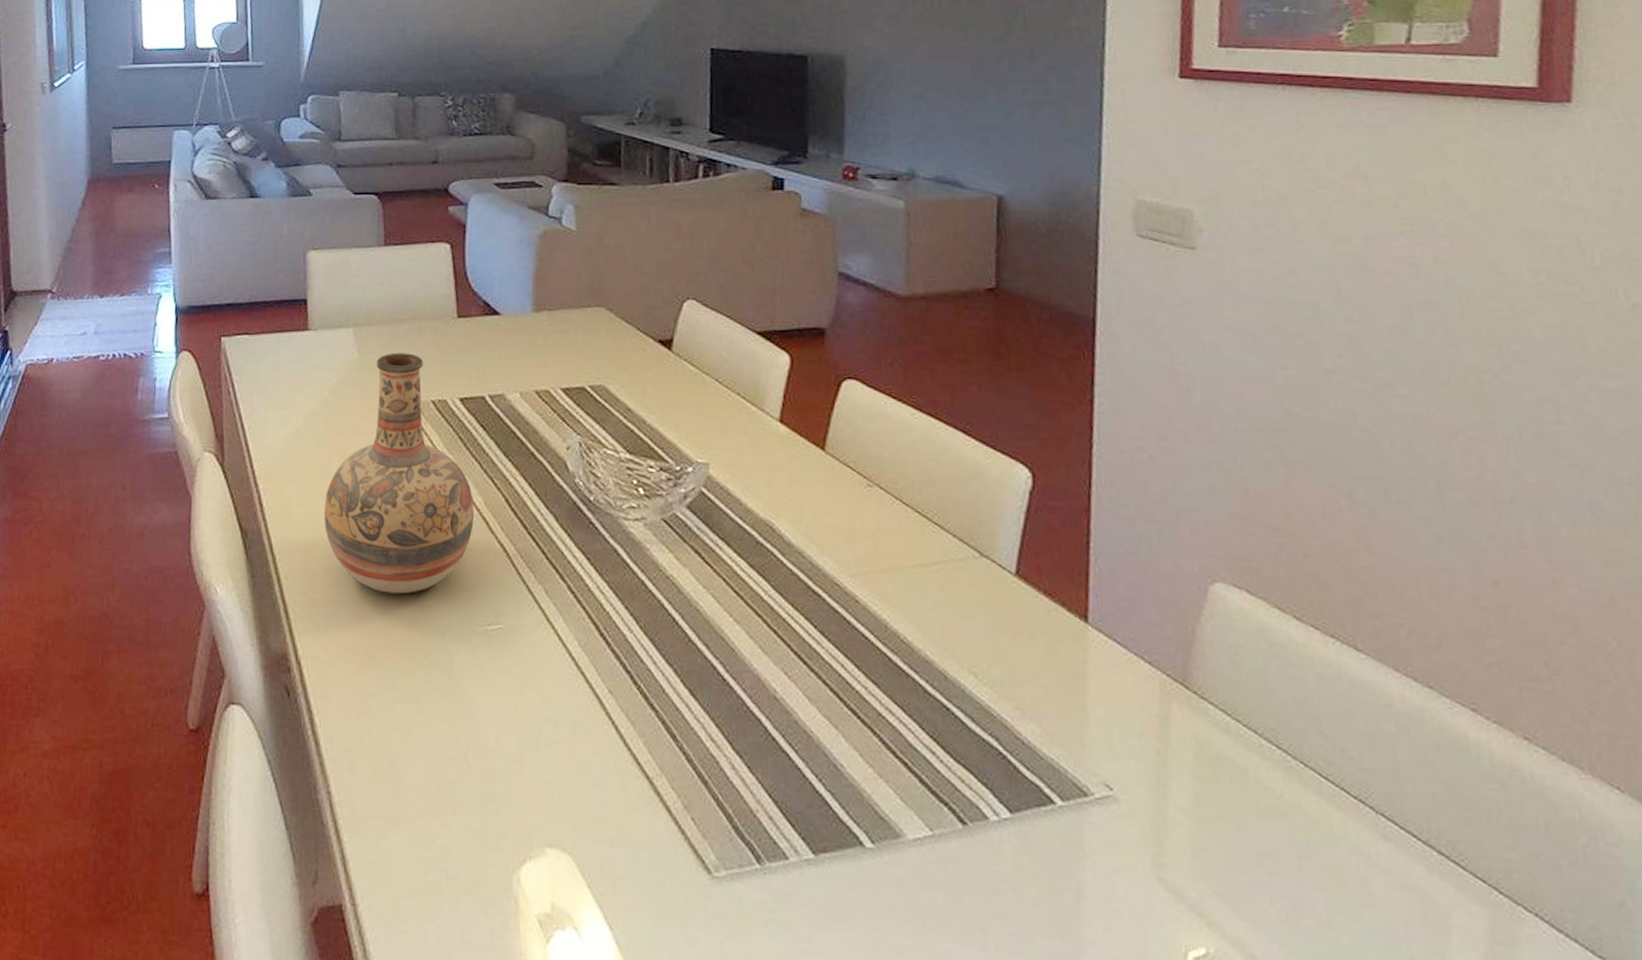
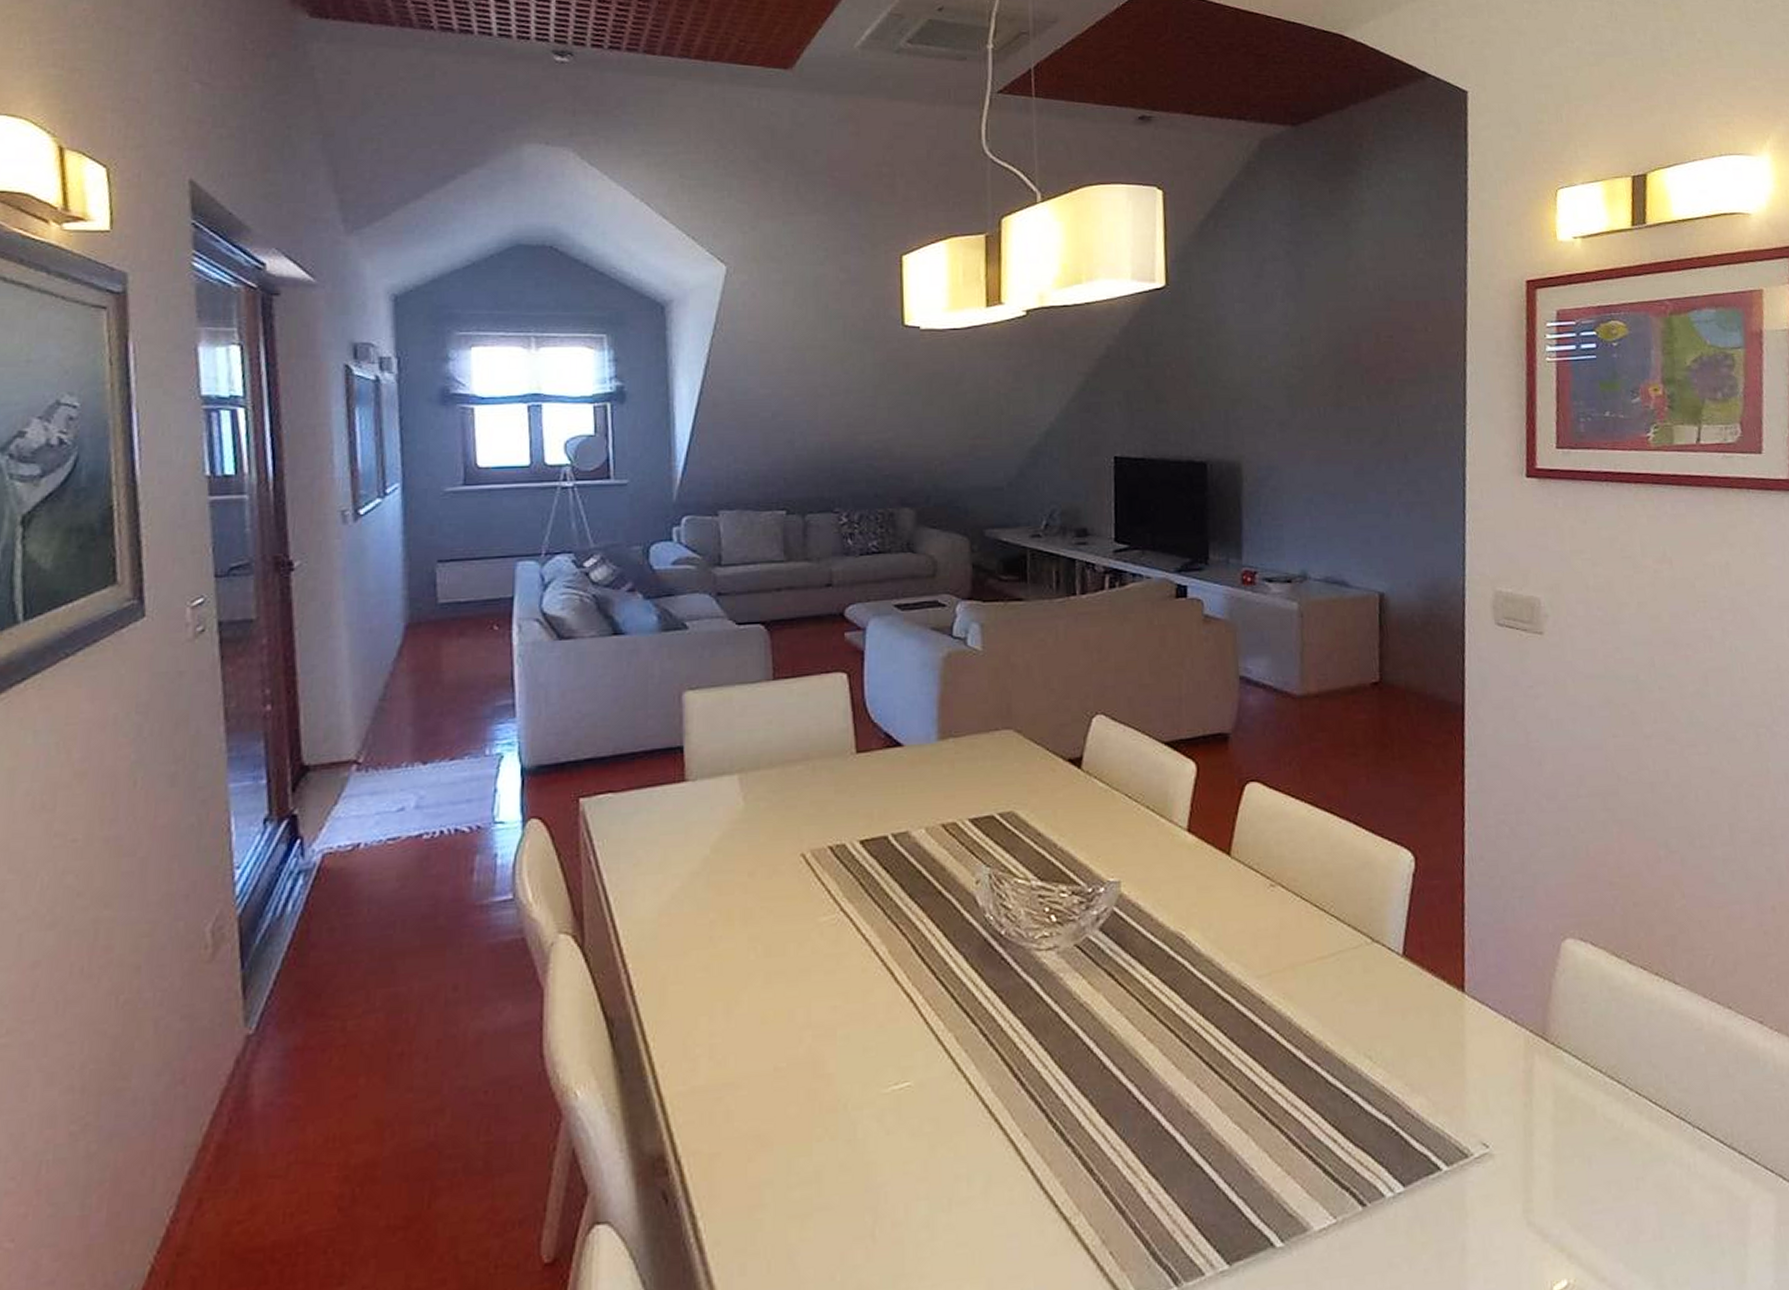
vase: present [324,352,473,594] -> none [707,796,877,1067]

